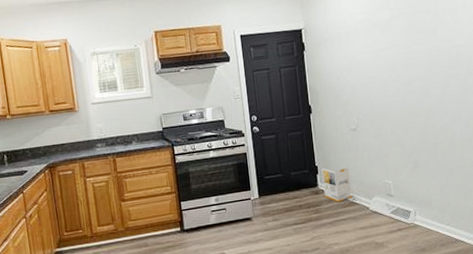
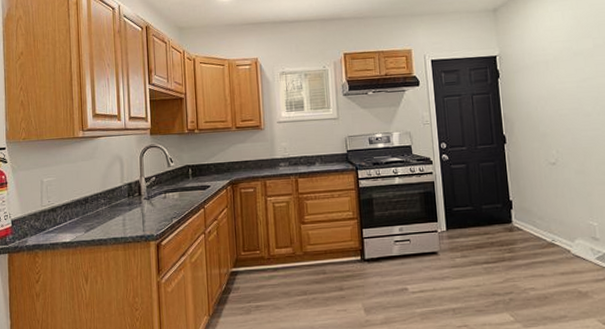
cardboard box: present [321,167,354,202] -> none [516,203,553,242]

